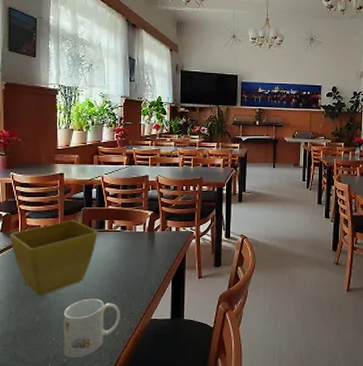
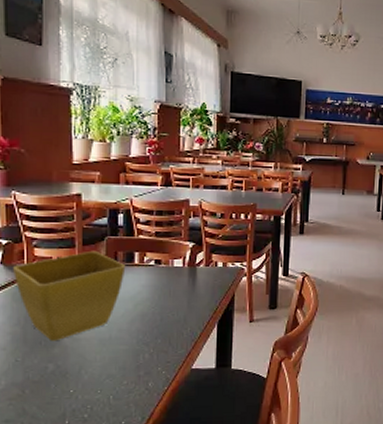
mug: present [63,298,120,357] -> none [83,344,154,413]

